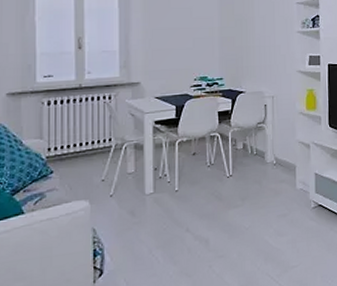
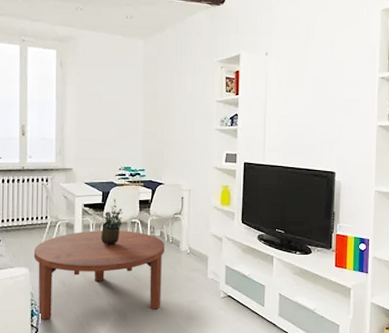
coffee table: none [95,146,248,259] -> present [33,230,165,320]
potted plant: none [174,112,200,165] -> present [99,199,122,246]

